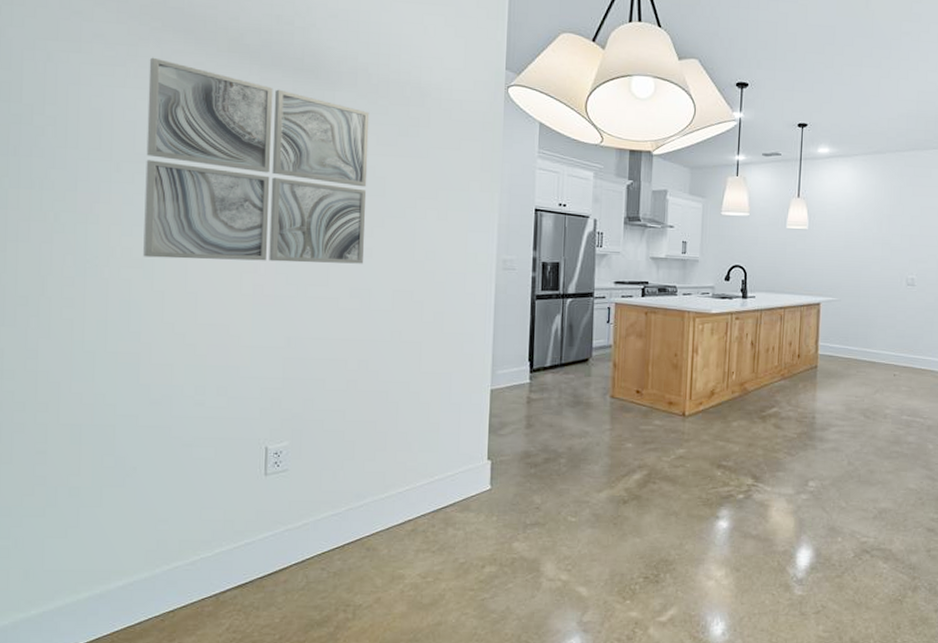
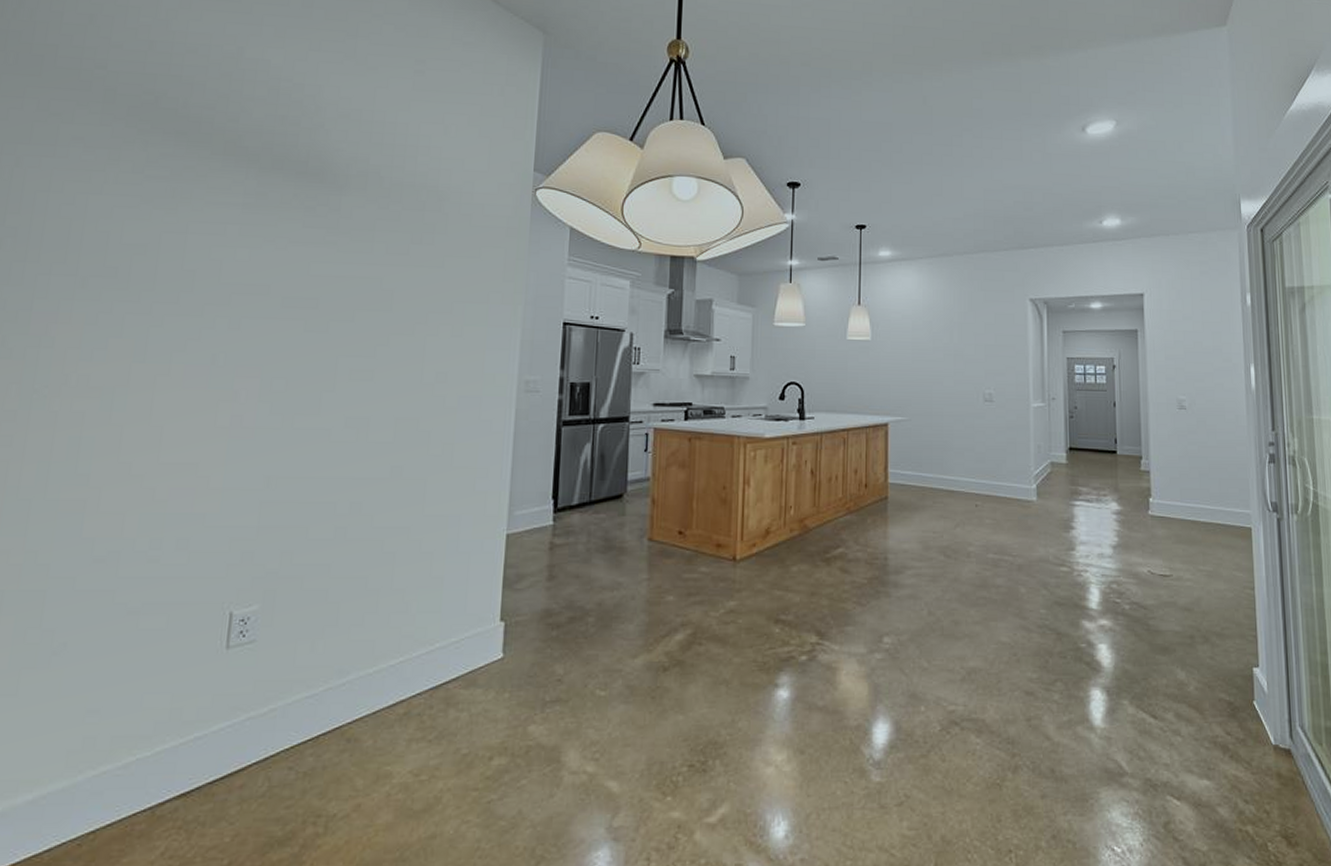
wall art: present [143,57,370,264] -> none [102,161,379,389]

